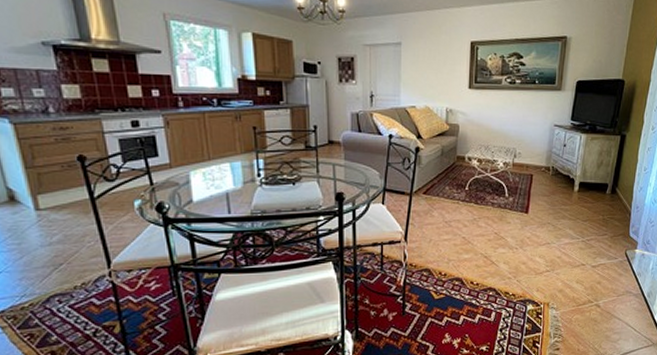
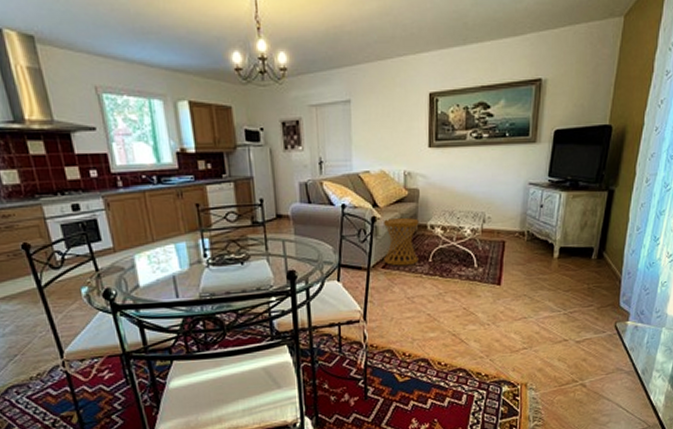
side table: none [425,149,458,193] -> present [384,217,419,266]

